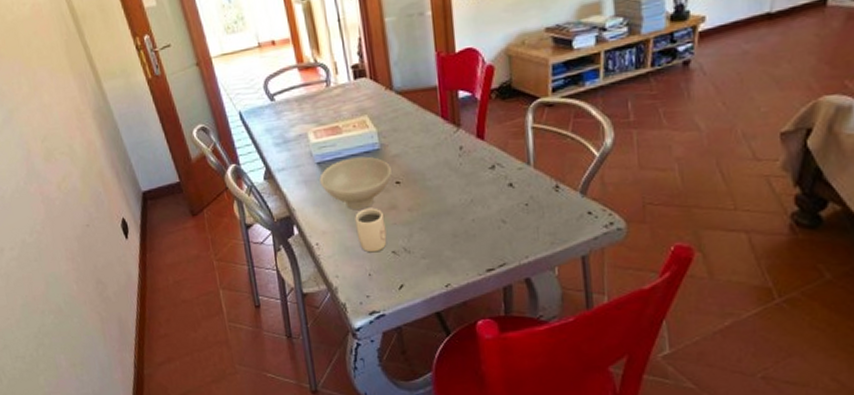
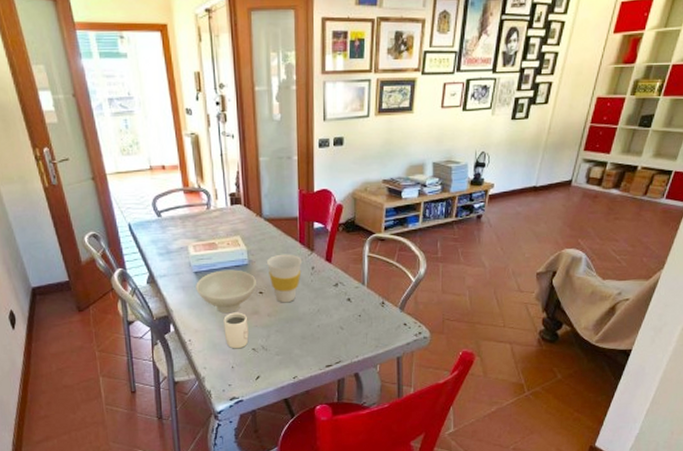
cup: none [403,132,447,194] -> present [267,254,303,303]

